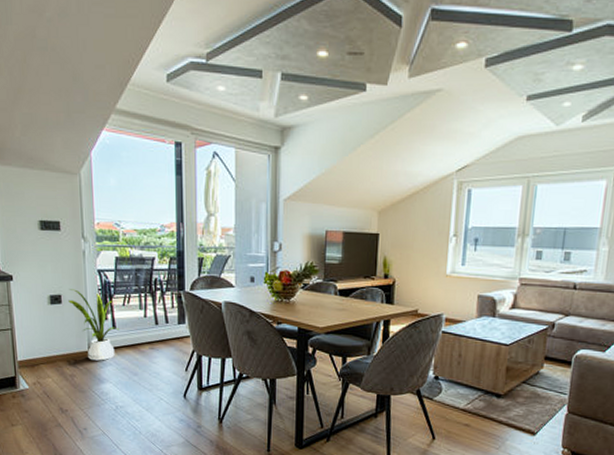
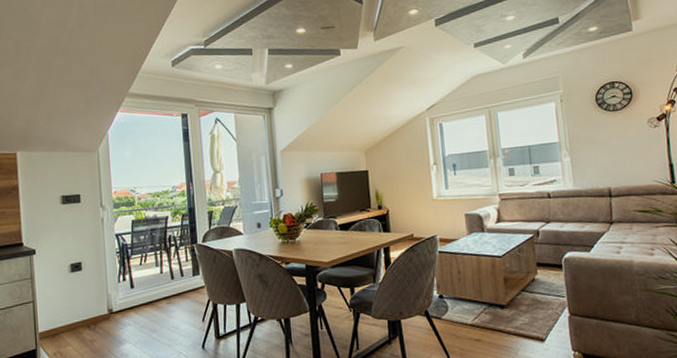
house plant: present [68,289,119,361] -> none [88,255,137,323]

